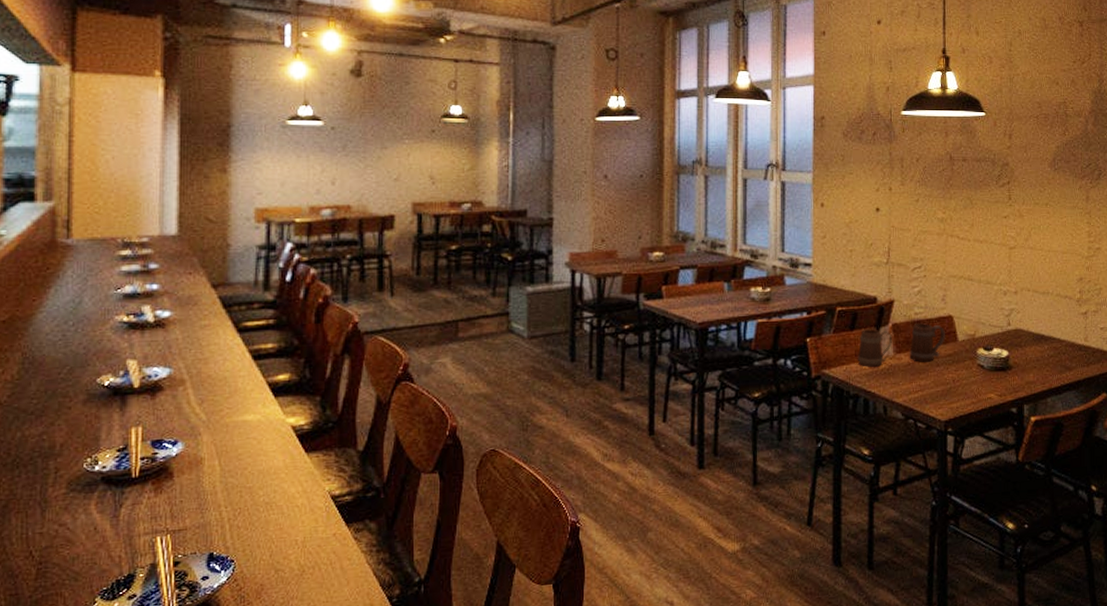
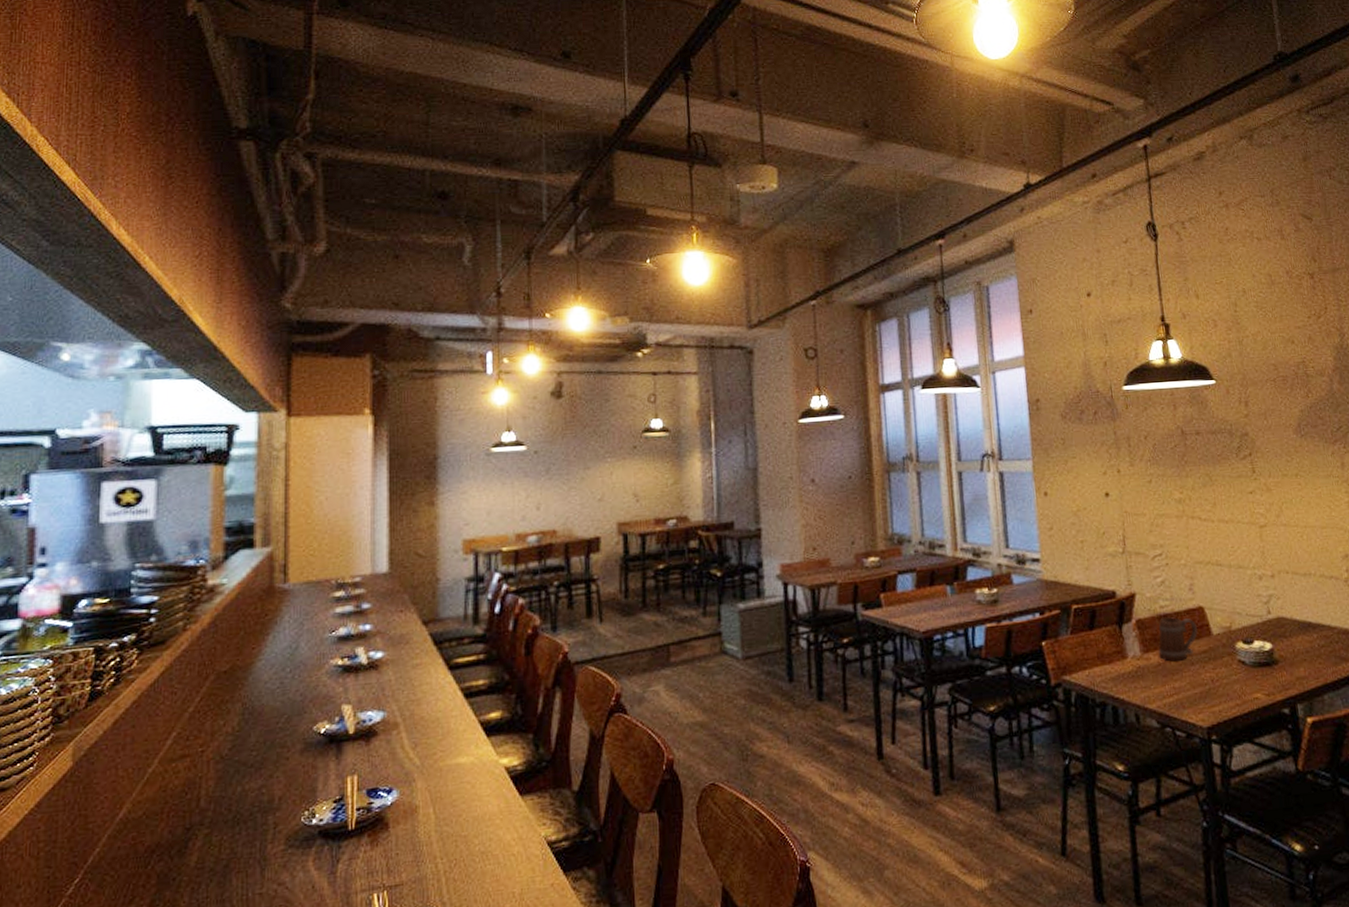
beer mug: present [857,329,892,367] -> none [1100,627,1138,671]

